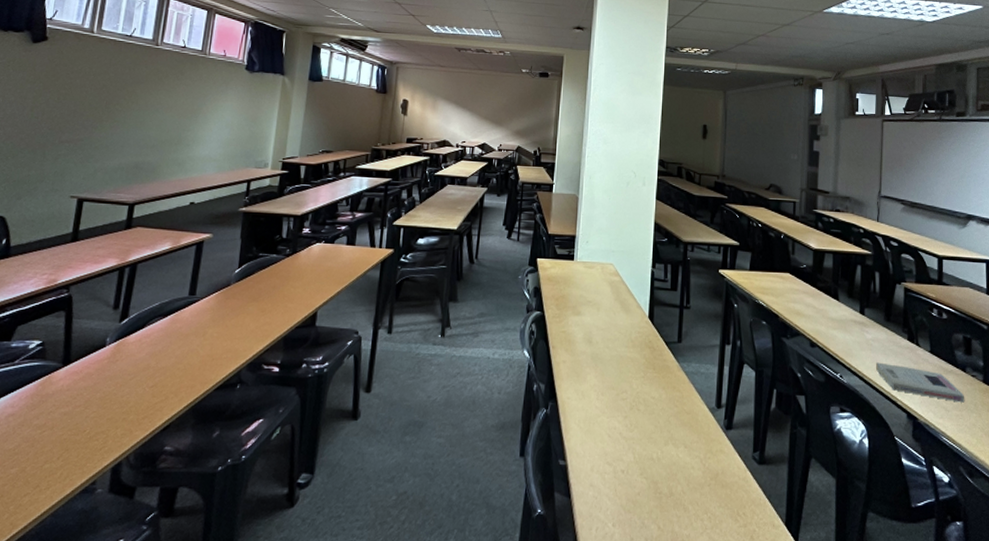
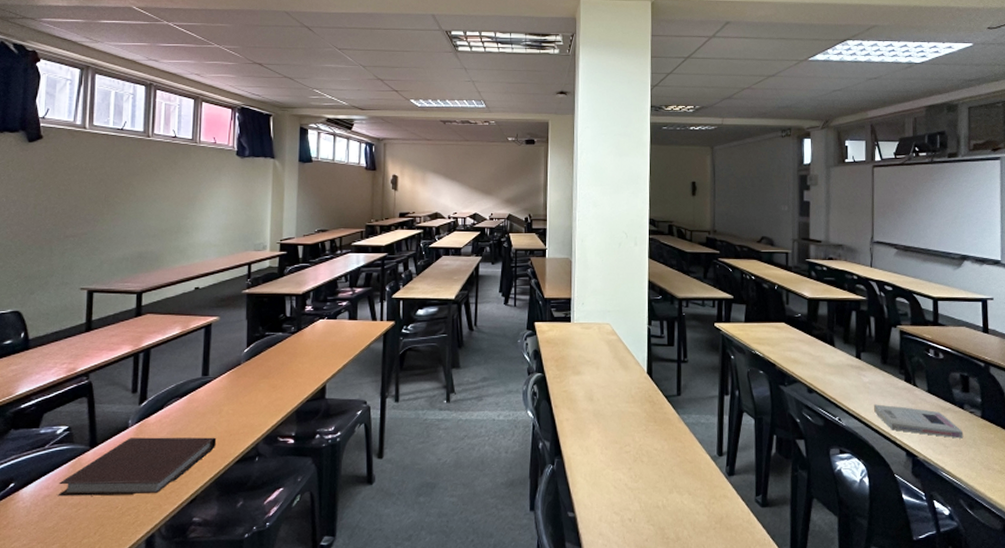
notebook: none [22,357,198,418] -> present [58,437,217,497]

